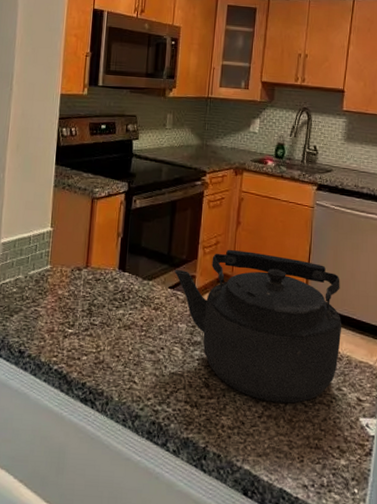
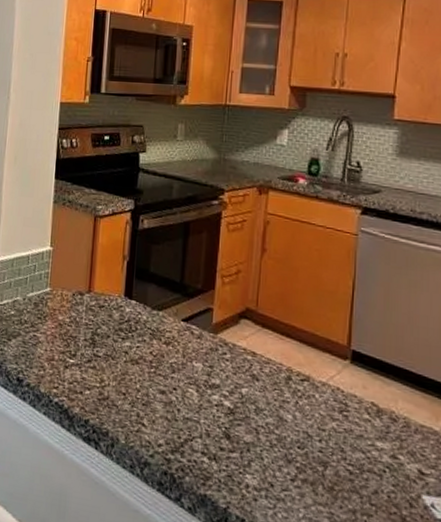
kettle: present [174,249,341,403] -> none [188,280,396,468]

